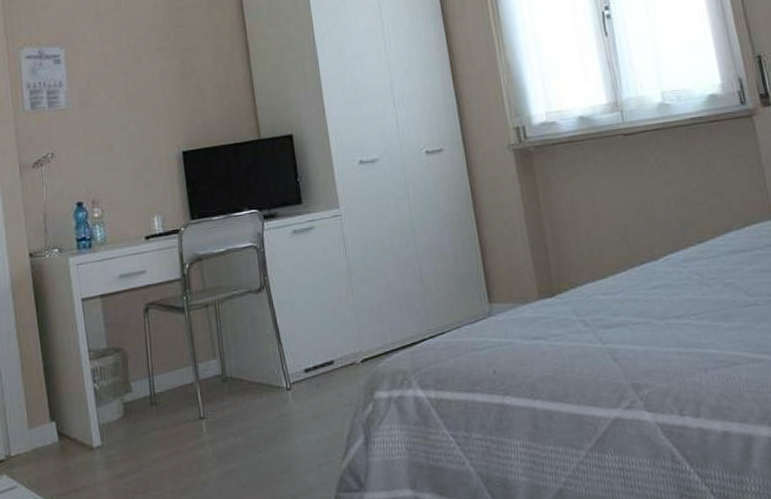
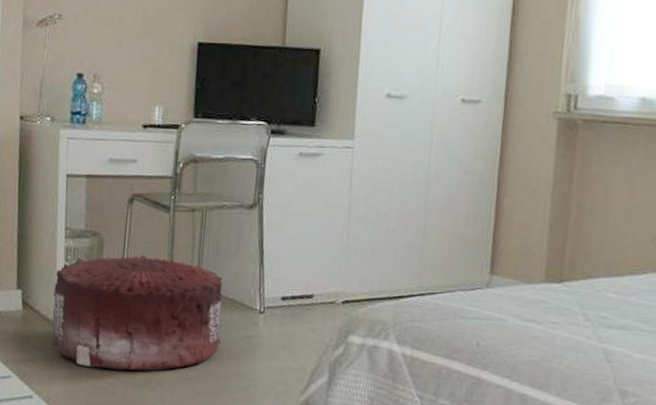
pouf: none [86,357,256,484] -> present [52,255,223,371]

